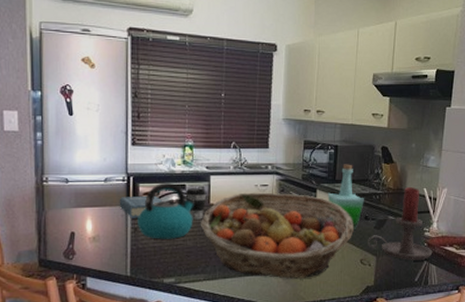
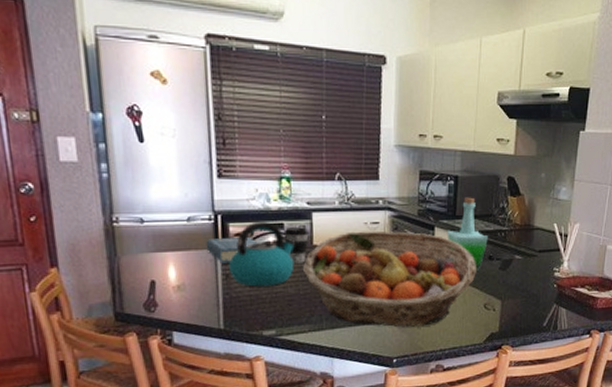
candle holder: present [368,186,433,261] -> none [492,221,563,304]

